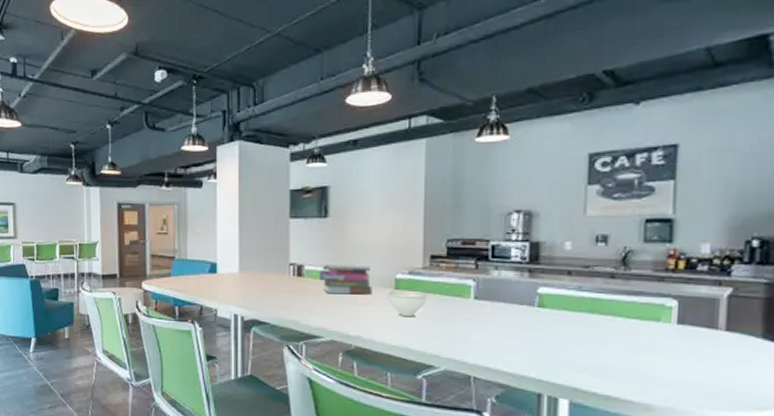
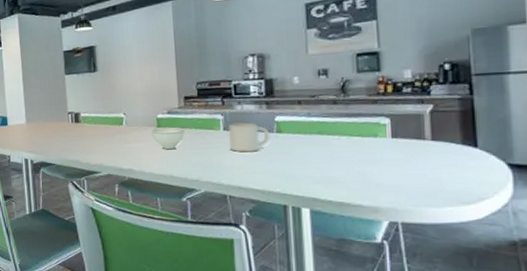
books: present [320,264,372,295] -> none [94,109,139,136]
mug: none [479,291,530,329] -> present [227,122,270,153]

